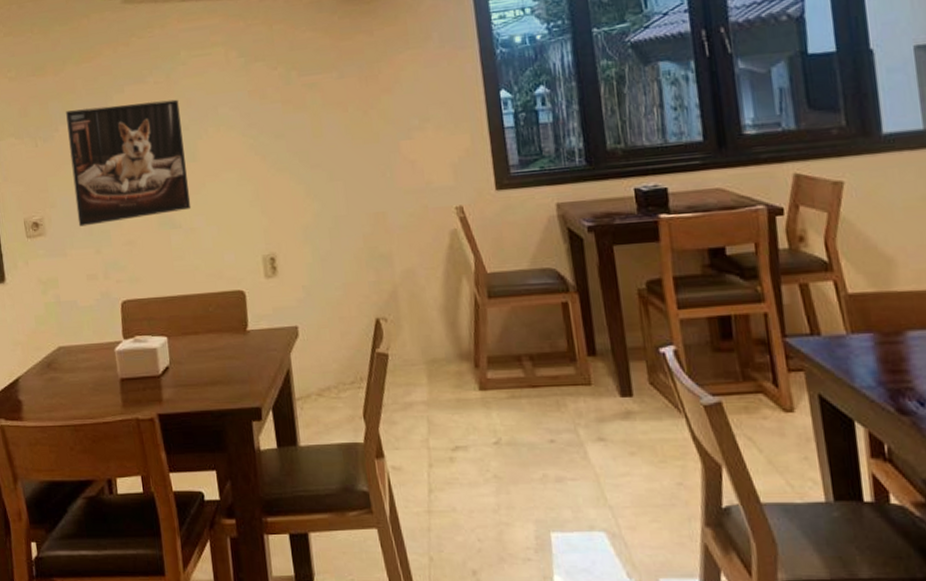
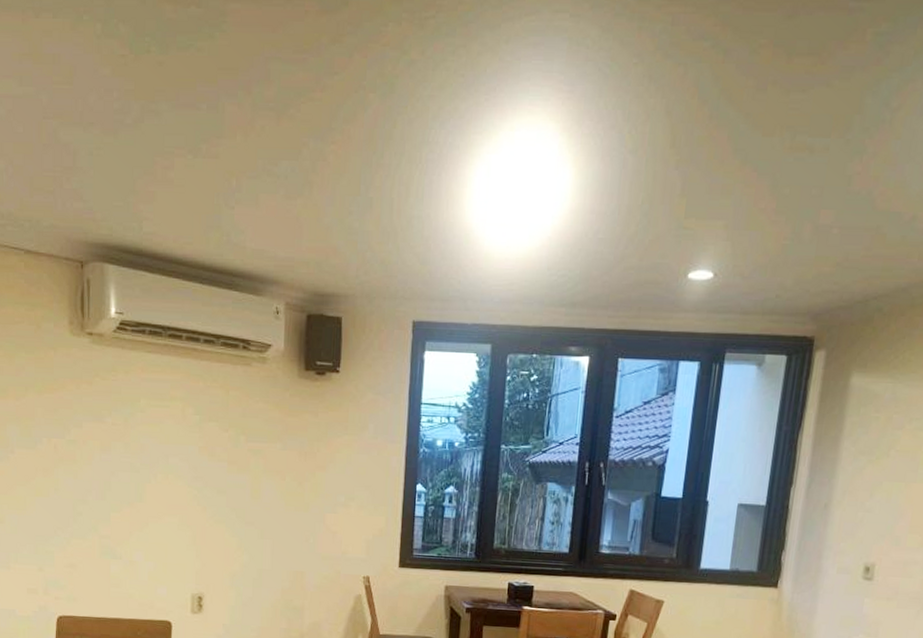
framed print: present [66,99,191,227] -> none [23,436,133,545]

